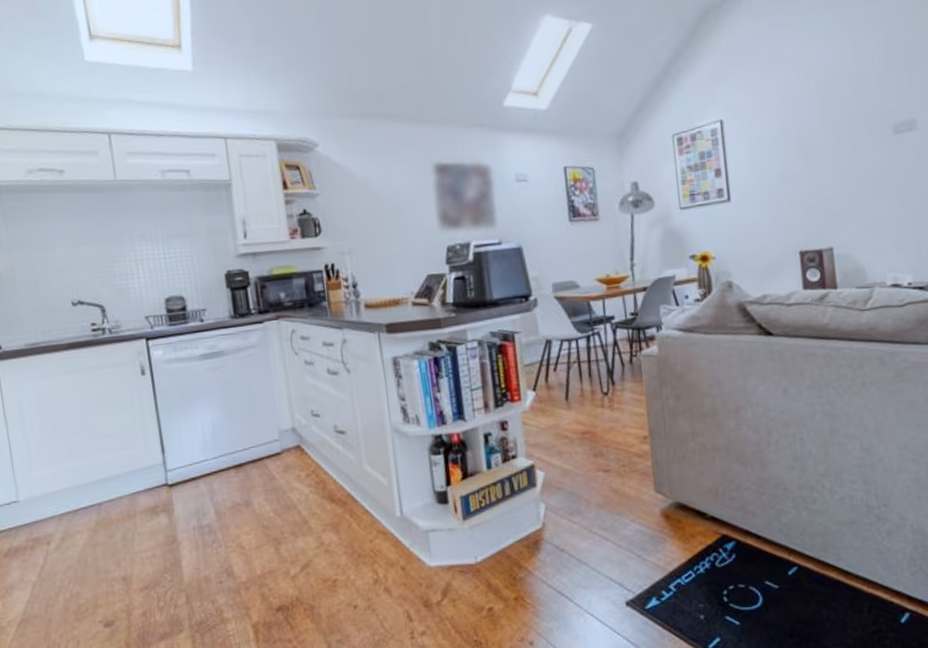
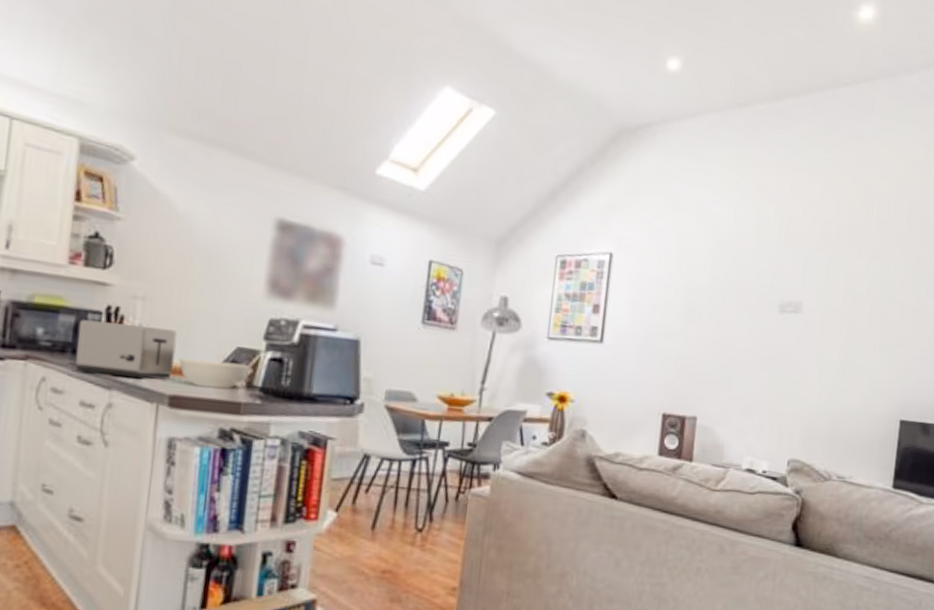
toaster: none [308,272,384,320] -> present [74,319,177,380]
bowl: none [386,287,441,313] -> present [179,358,251,390]

